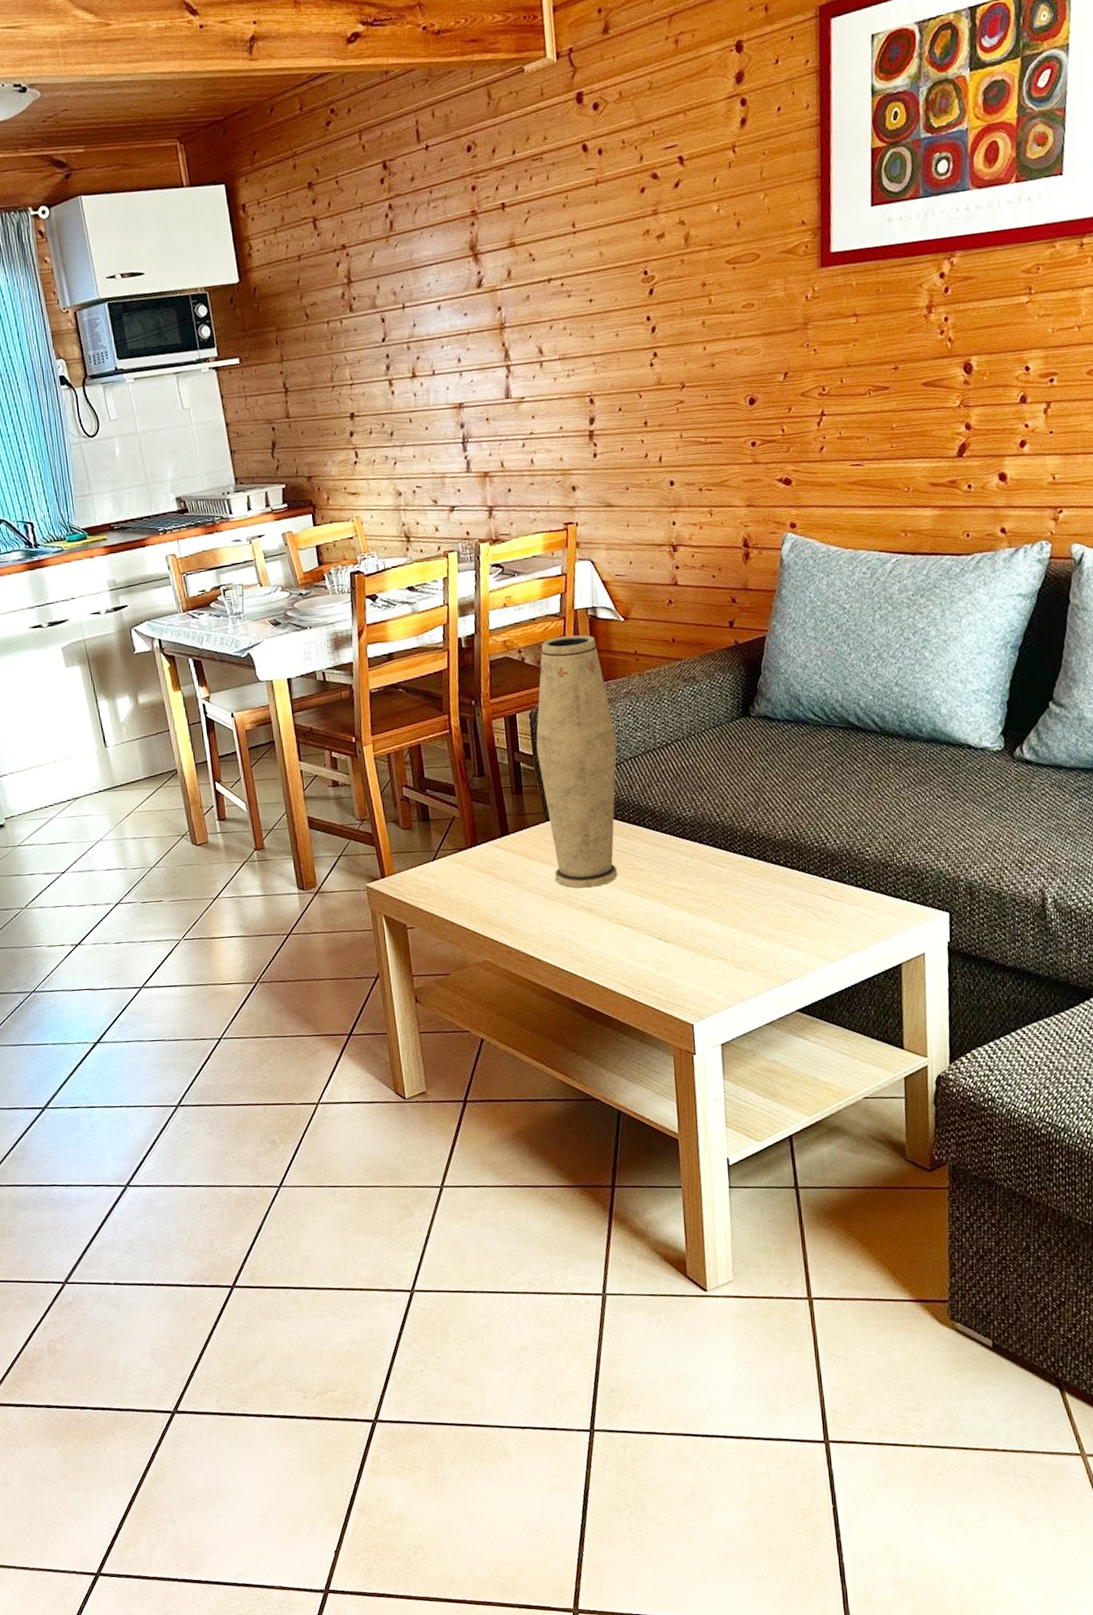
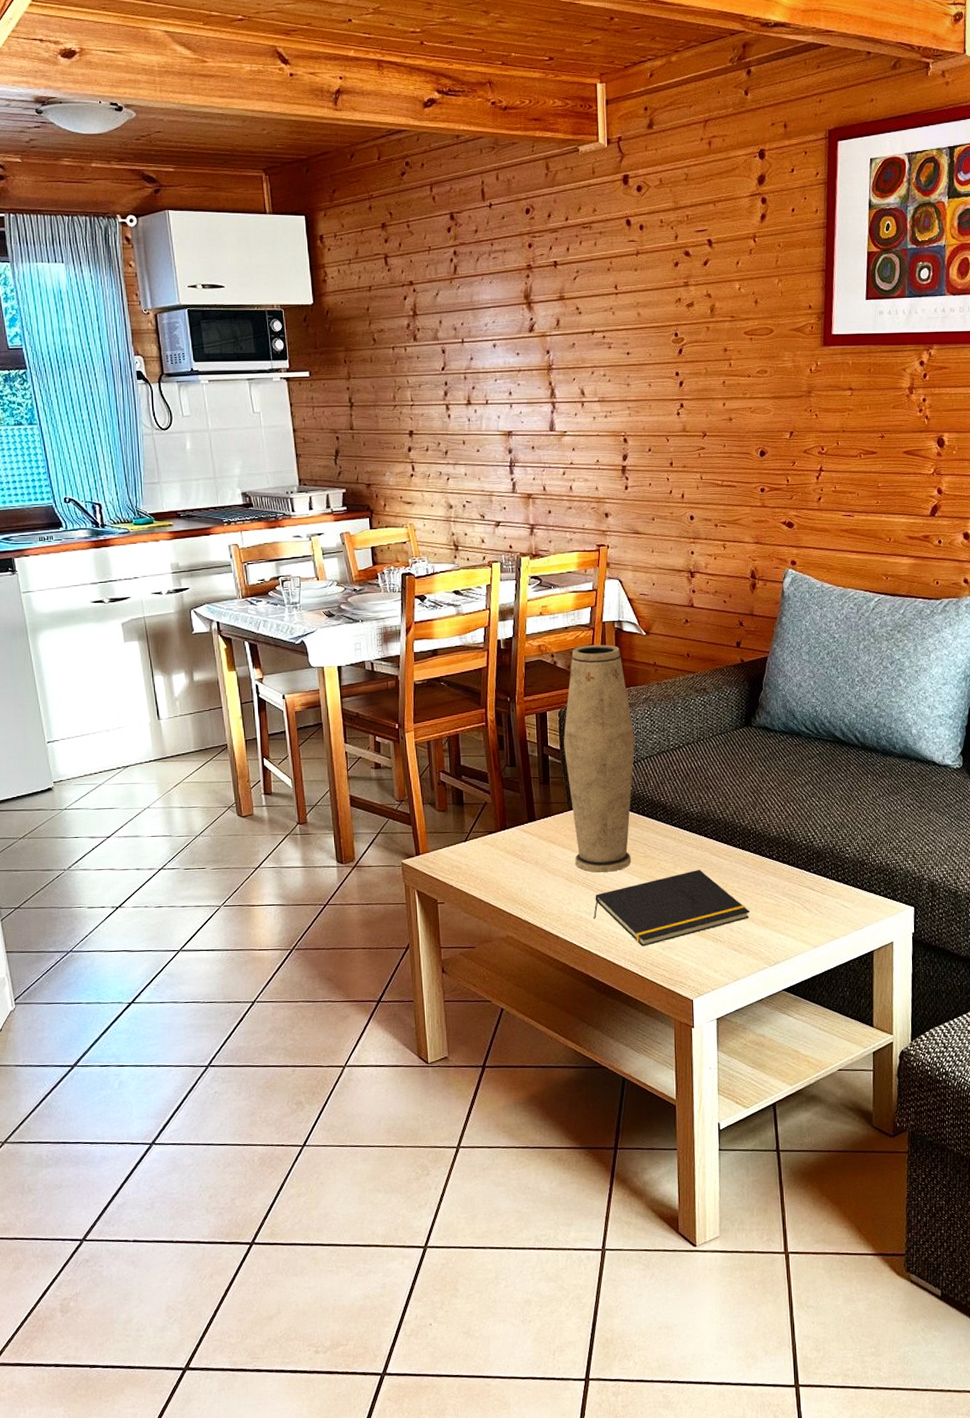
notepad: none [578,879,755,967] -> present [593,869,750,947]

